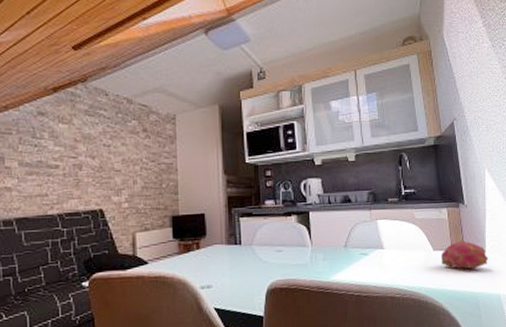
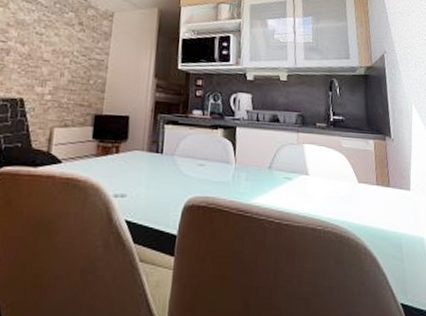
fruit: present [440,241,488,269] -> none [365,175,412,207]

